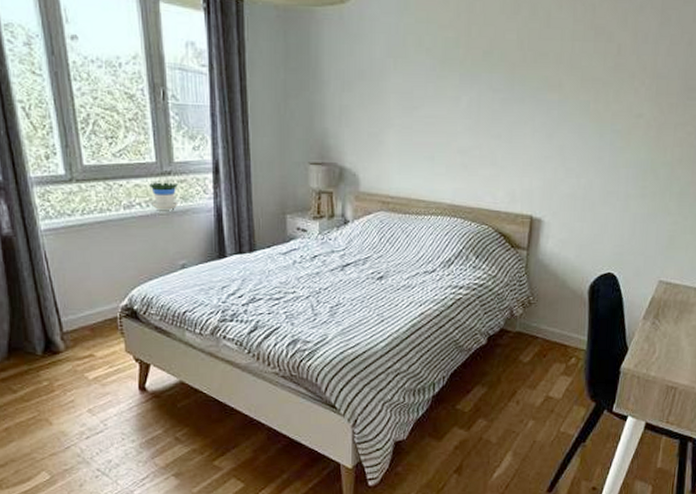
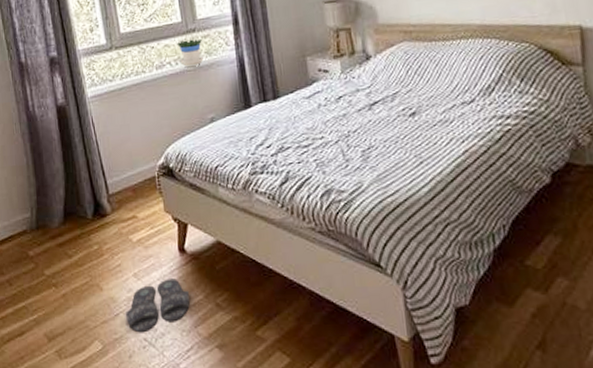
slippers: none [78,415,148,464] -> present [126,278,190,333]

